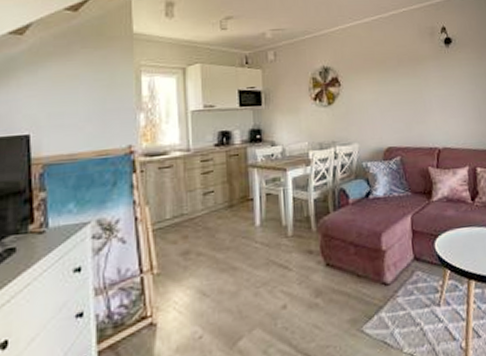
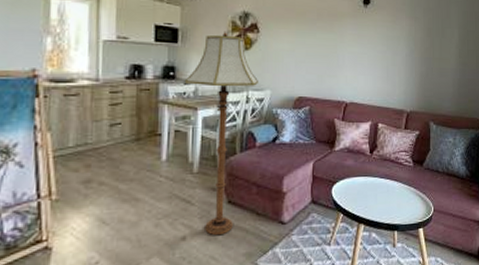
floor lamp: none [271,88,345,302] -> present [184,31,258,236]

